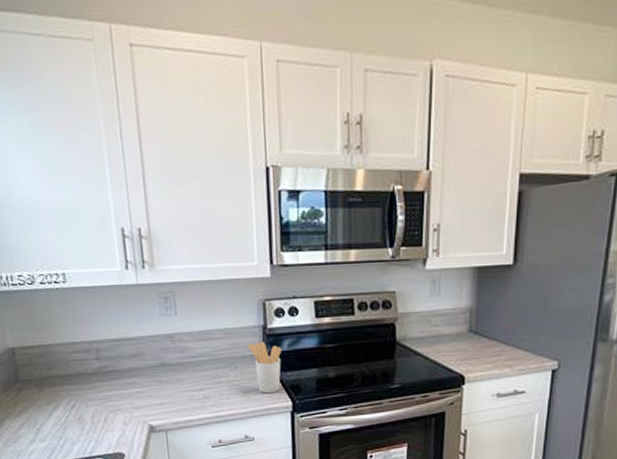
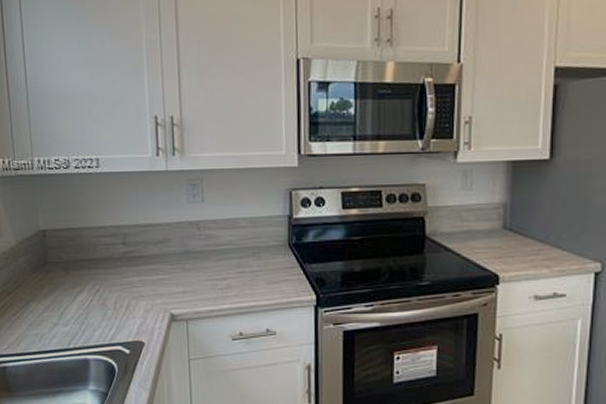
utensil holder: present [248,342,282,394] -> none [273,232,307,286]

